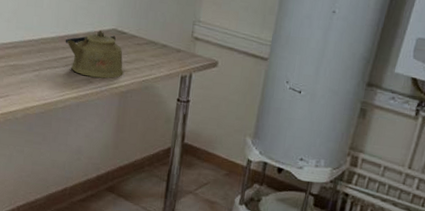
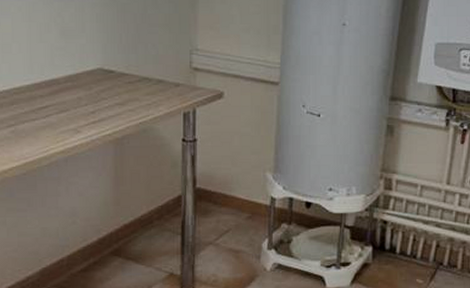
kettle: present [65,29,124,79] -> none [42,71,116,126]

